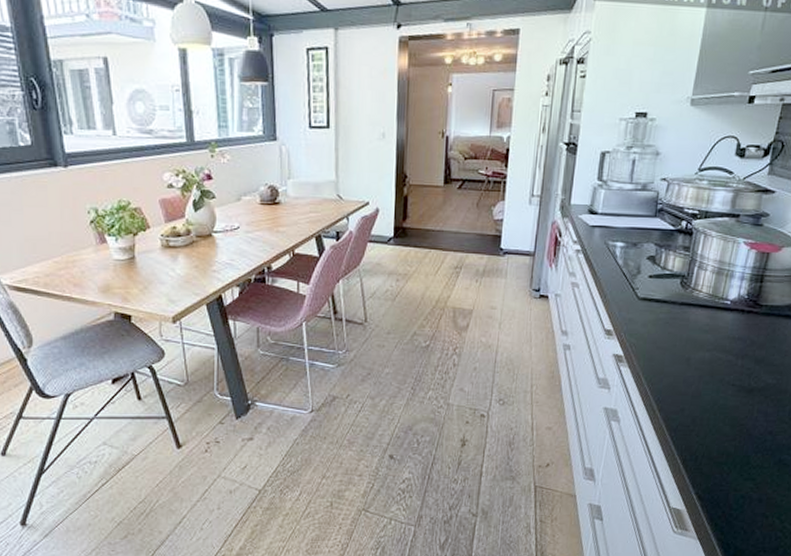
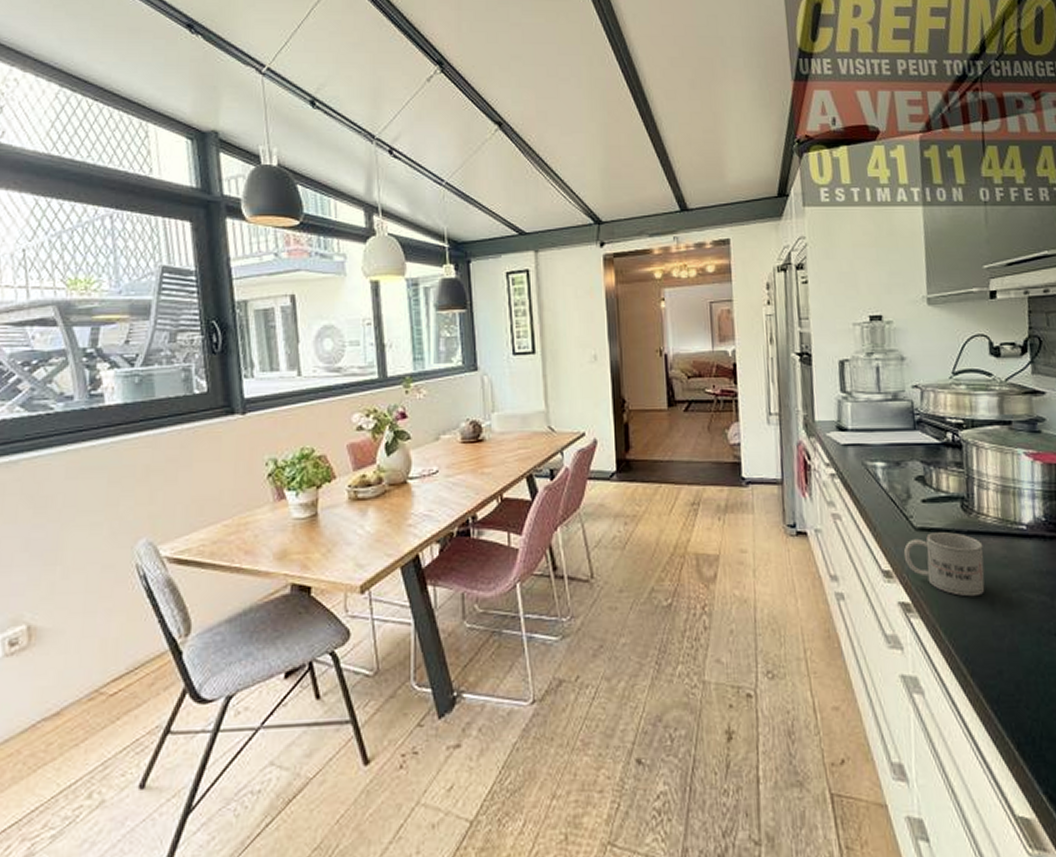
mug: none [624,302,692,354] -> present [903,532,985,597]

